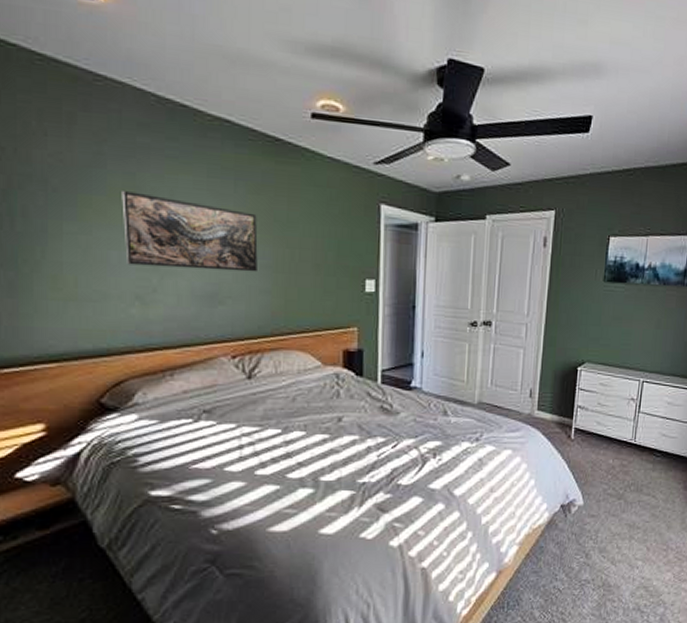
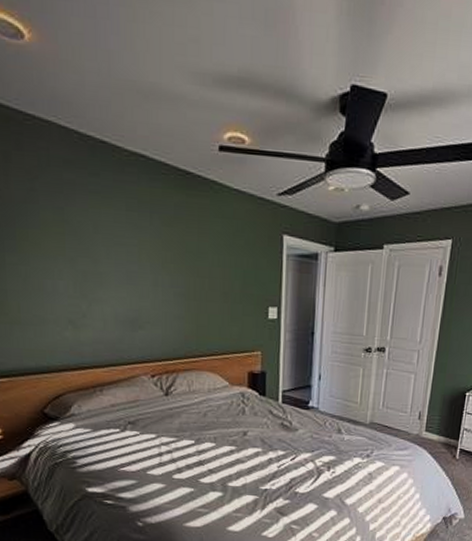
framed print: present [122,189,258,272] -> none [53,223,172,300]

